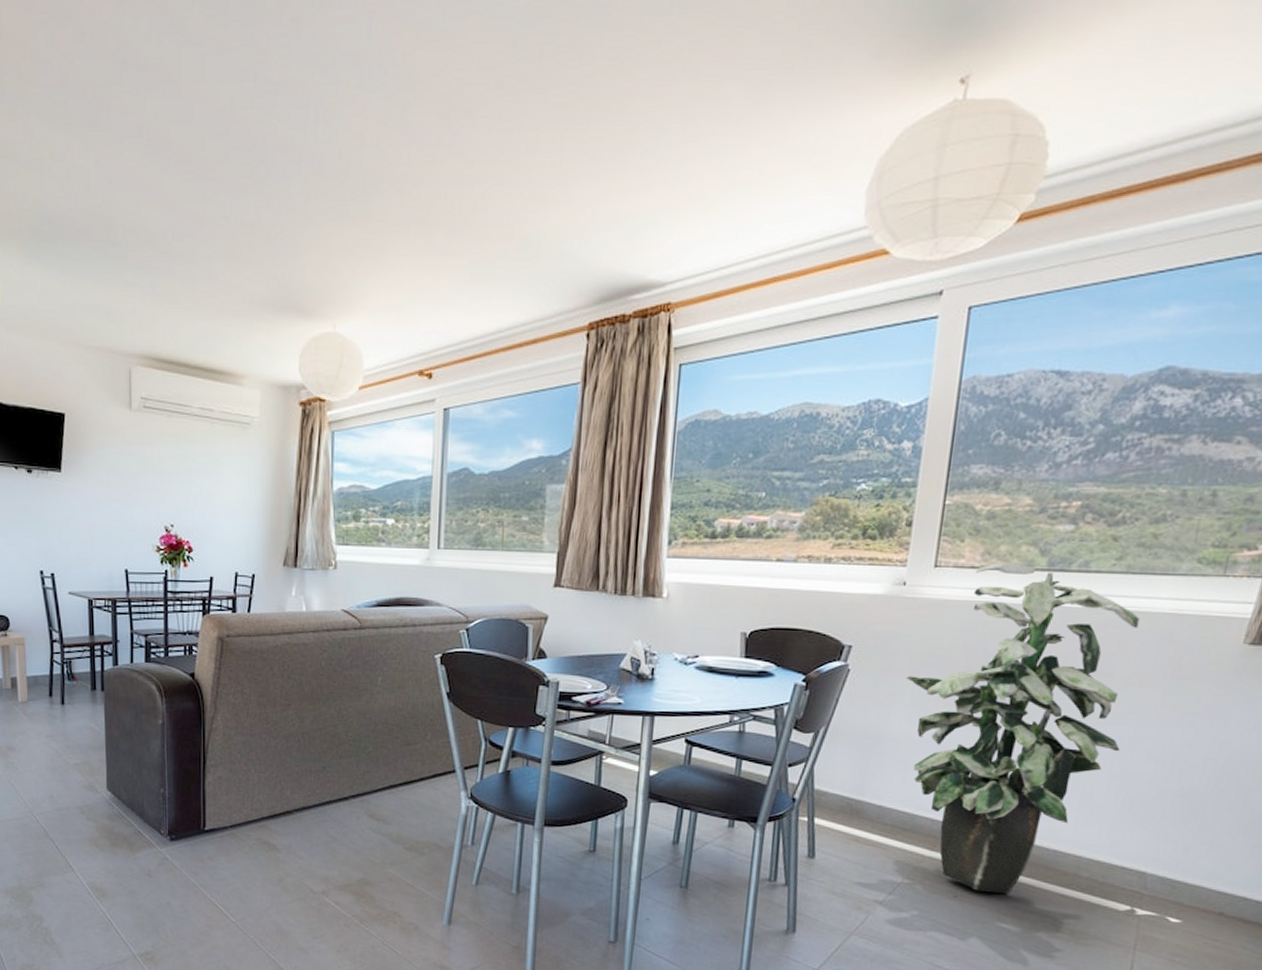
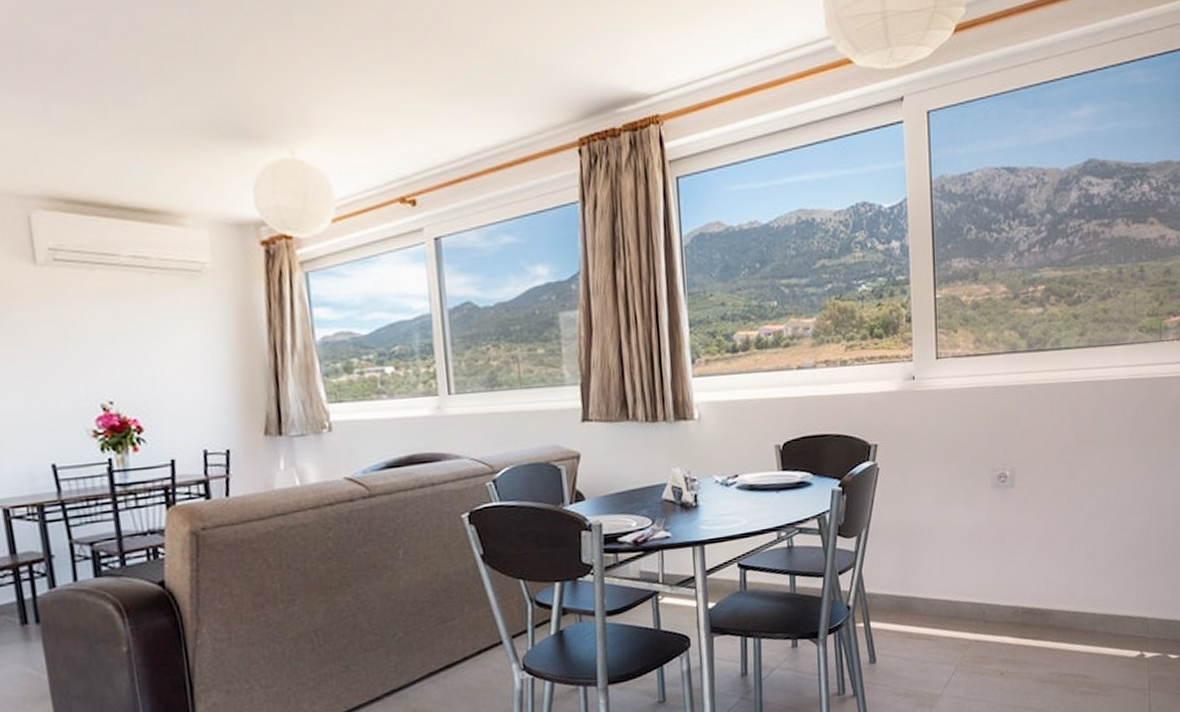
indoor plant: present [906,563,1140,894] -> none [929,347,1109,664]

